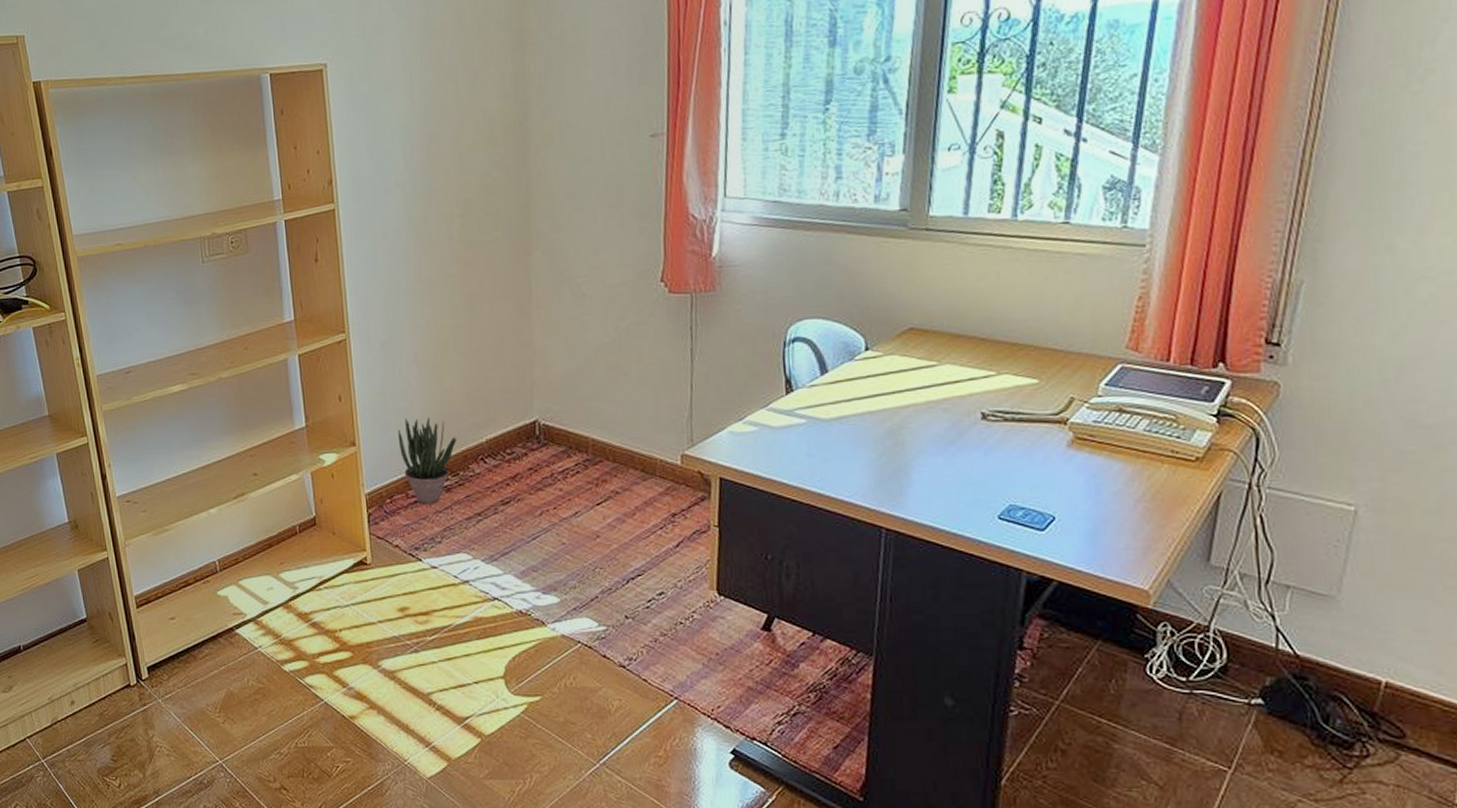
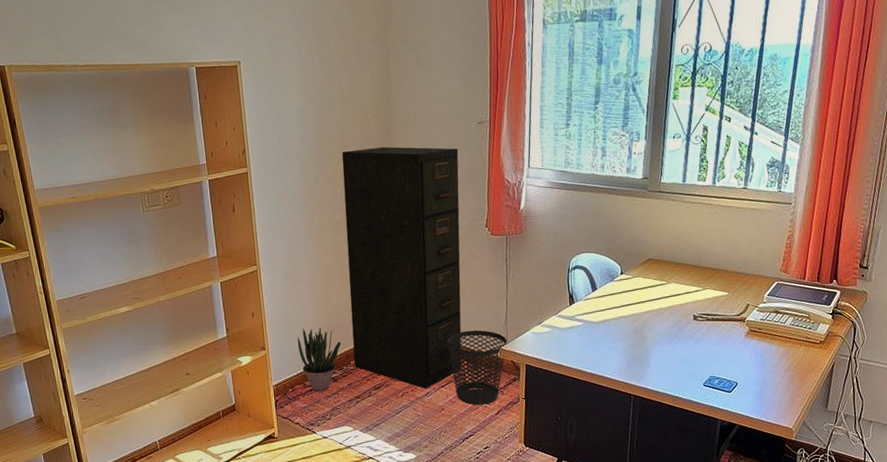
filing cabinet: none [459,171,626,506] -> present [341,146,462,389]
wastebasket: none [604,426,692,533] -> present [447,330,507,405]

